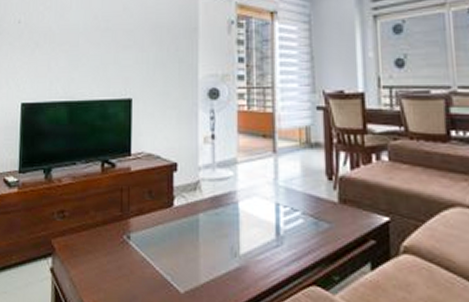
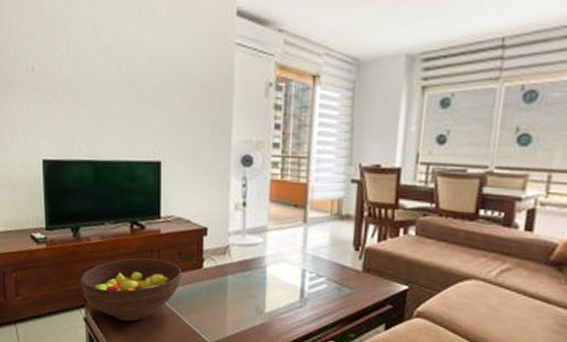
fruit bowl: none [49,198,151,271] -> present [81,257,181,322]

